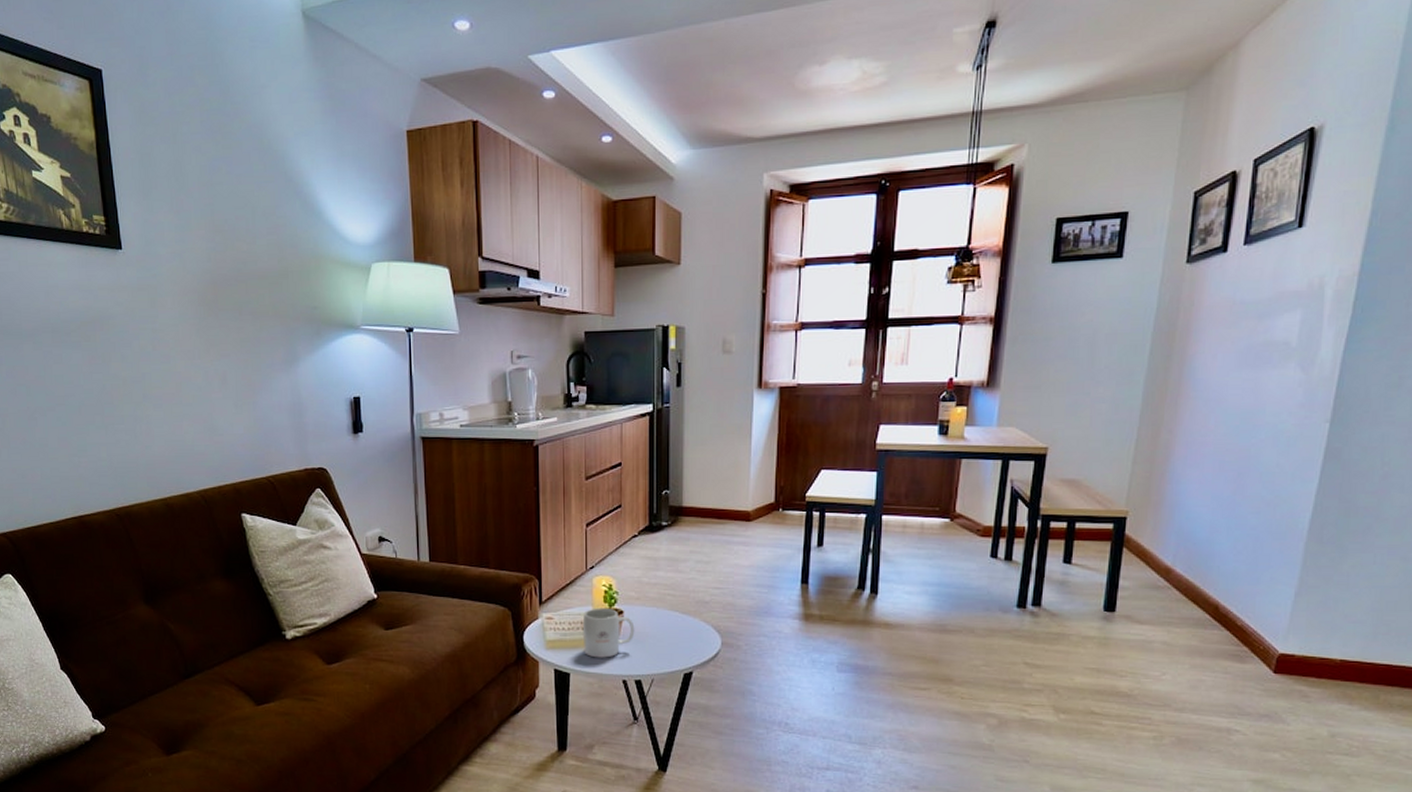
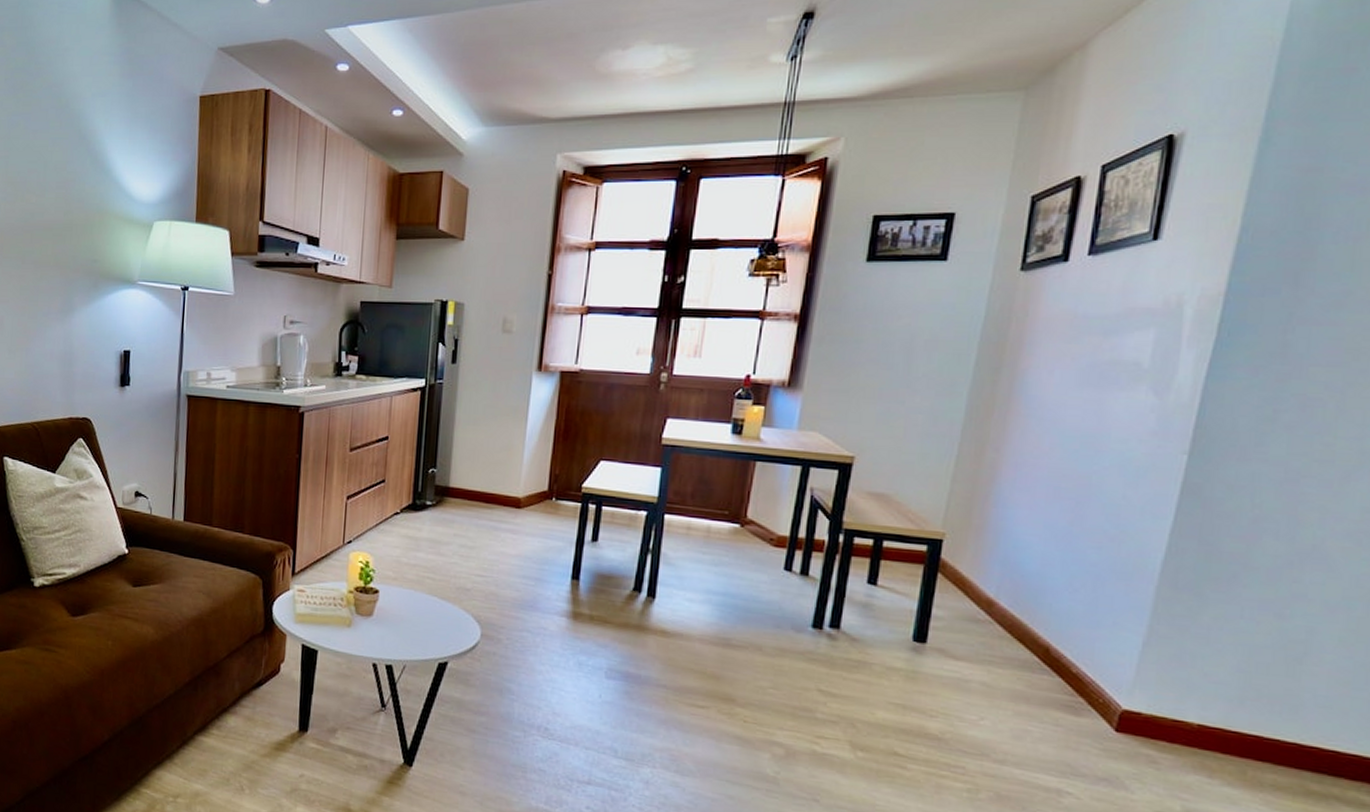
mug: present [582,608,635,658] -> none [334,584,390,639]

